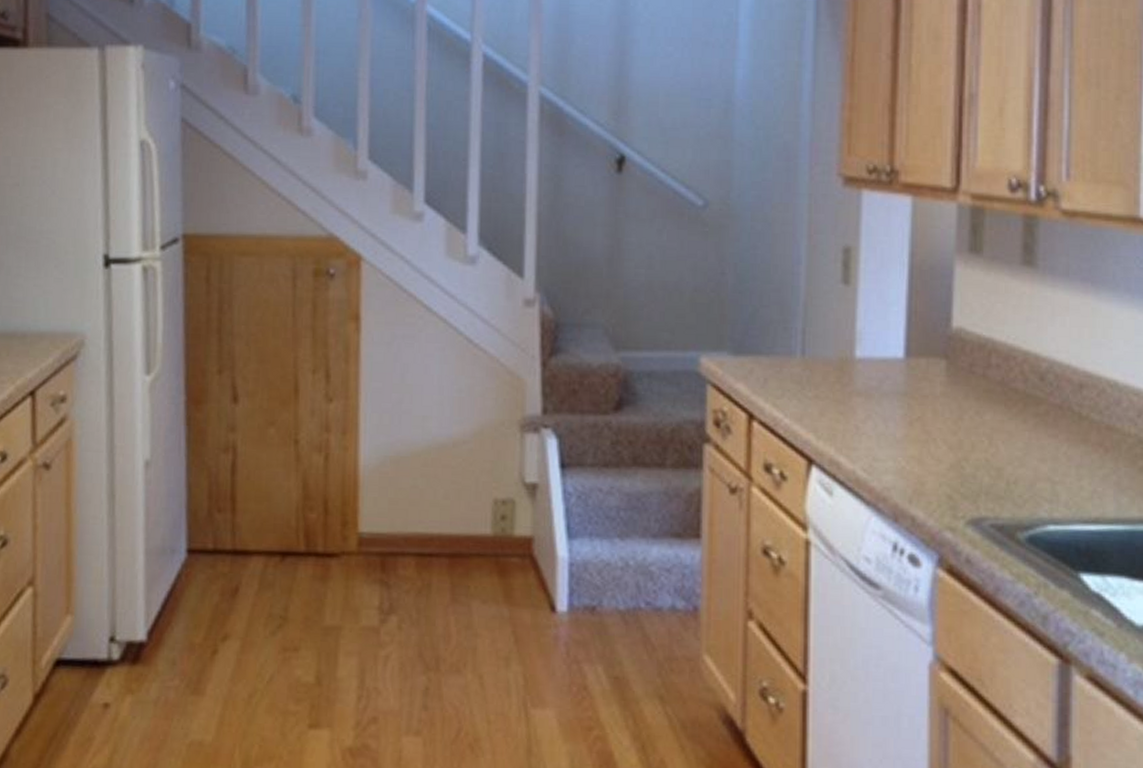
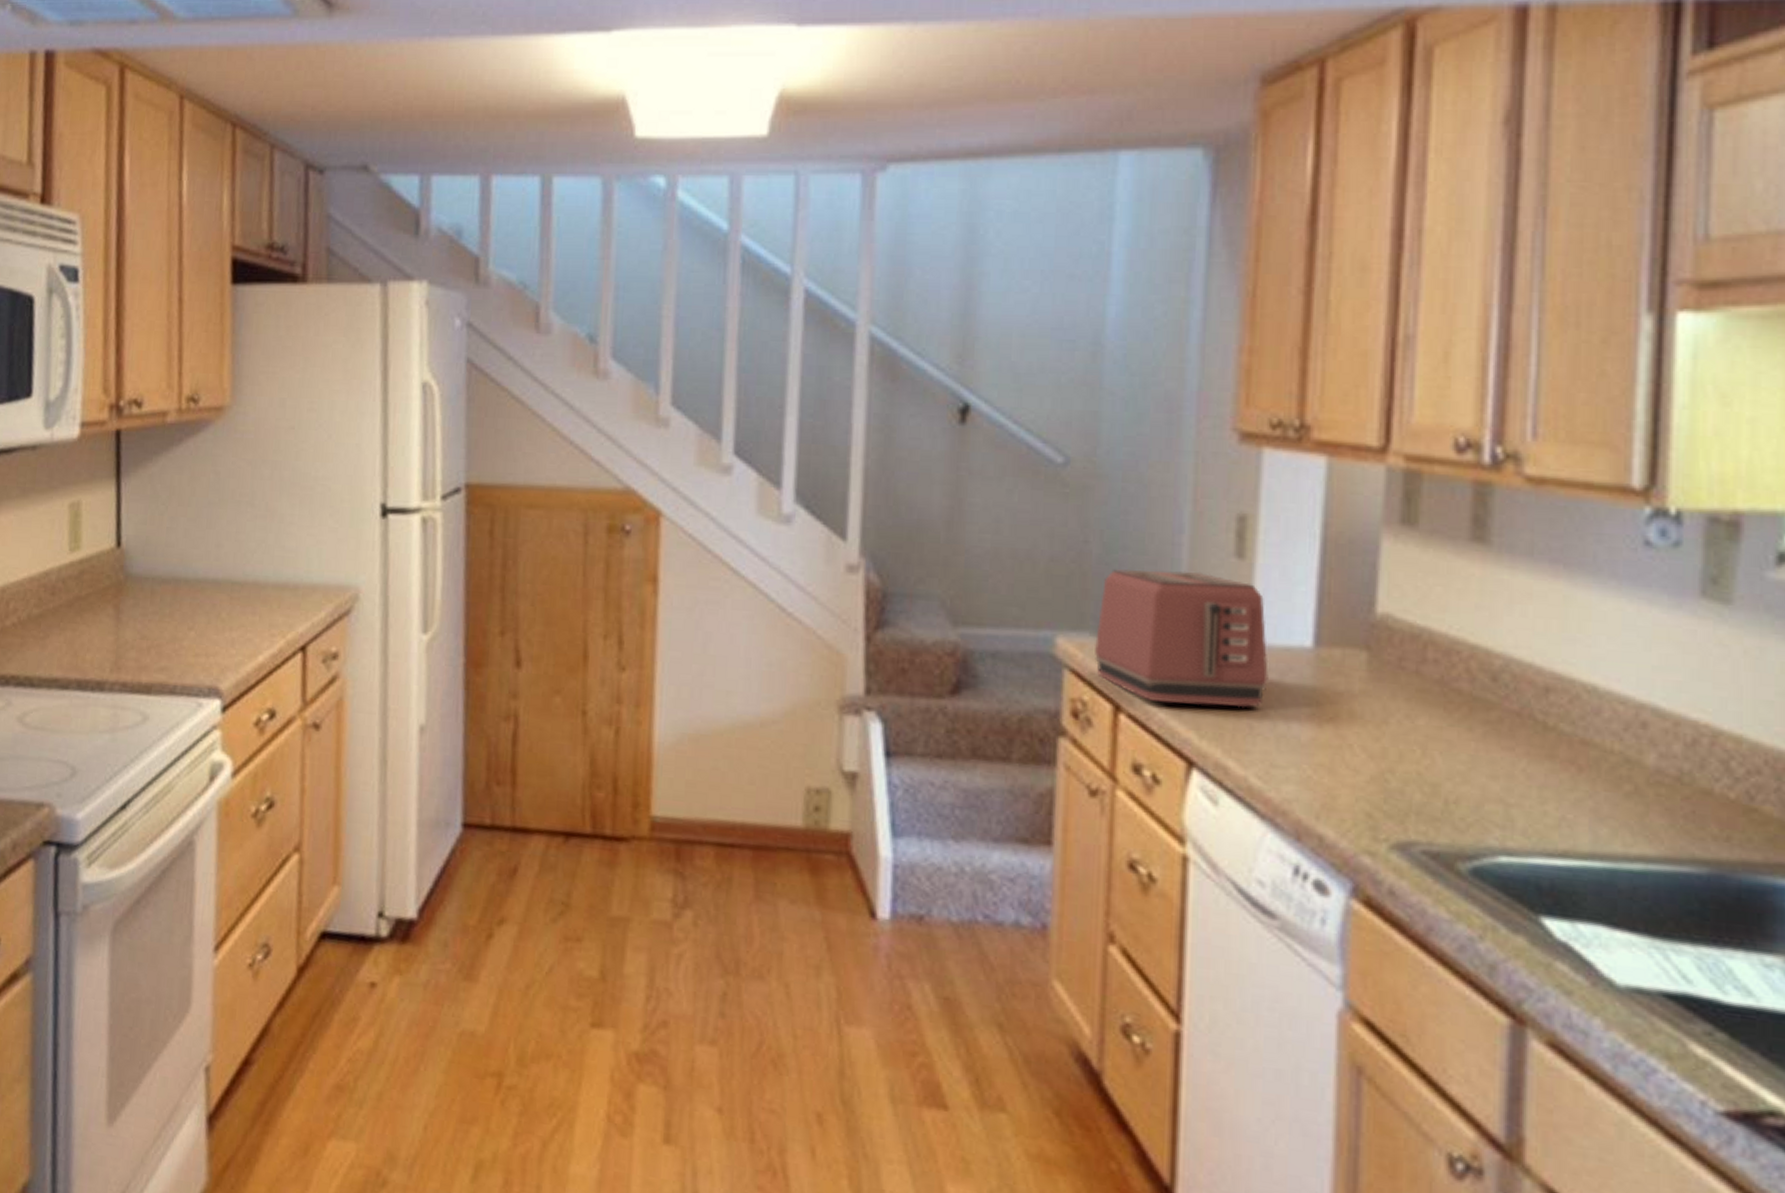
toaster: none [732,296,870,412] -> present [1095,568,1269,708]

